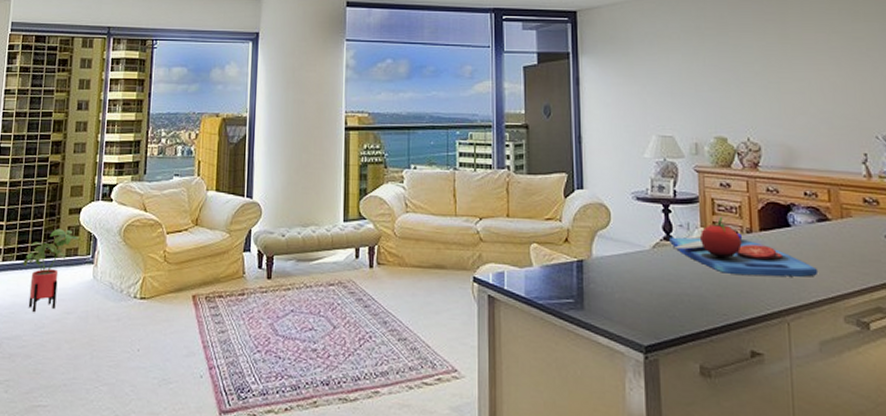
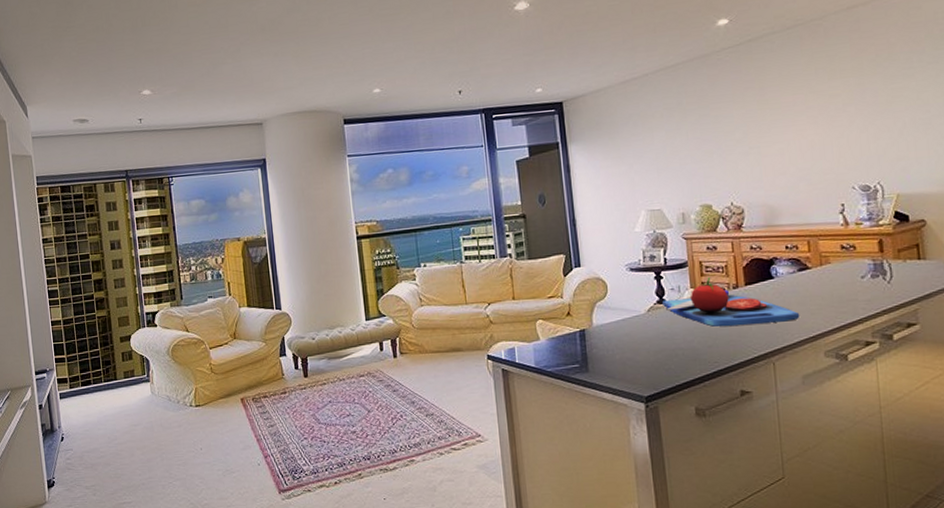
house plant: present [23,228,80,313] -> none [88,355,134,428]

